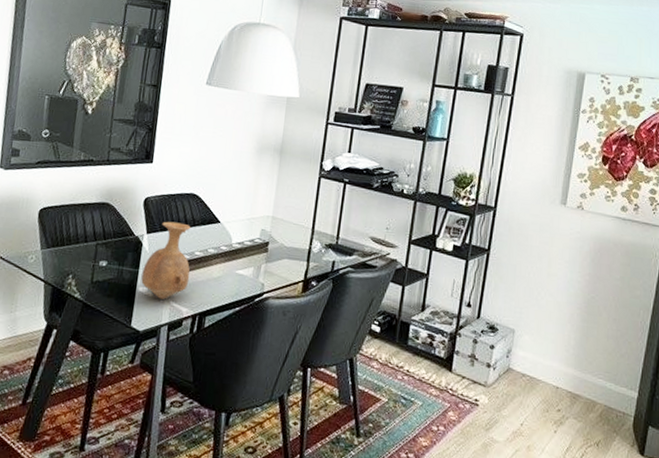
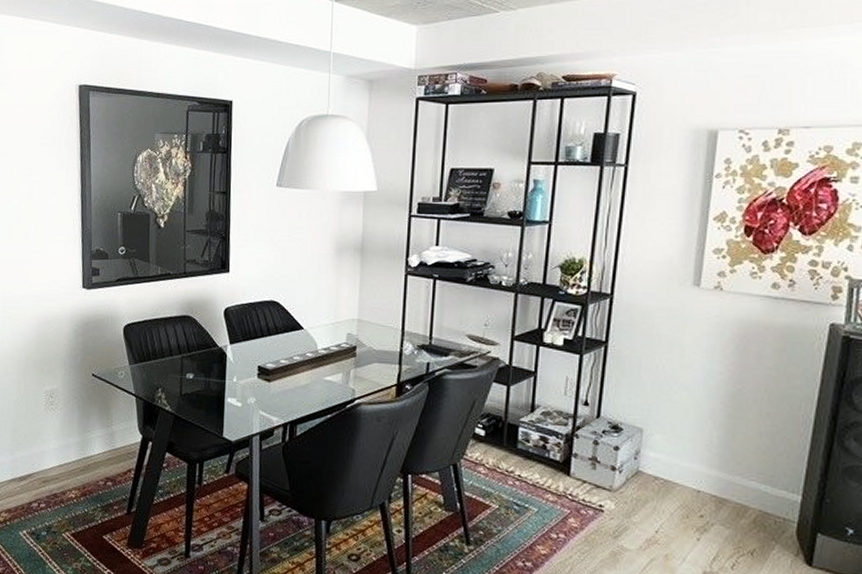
vase: present [141,221,191,299] -> none [229,330,277,409]

